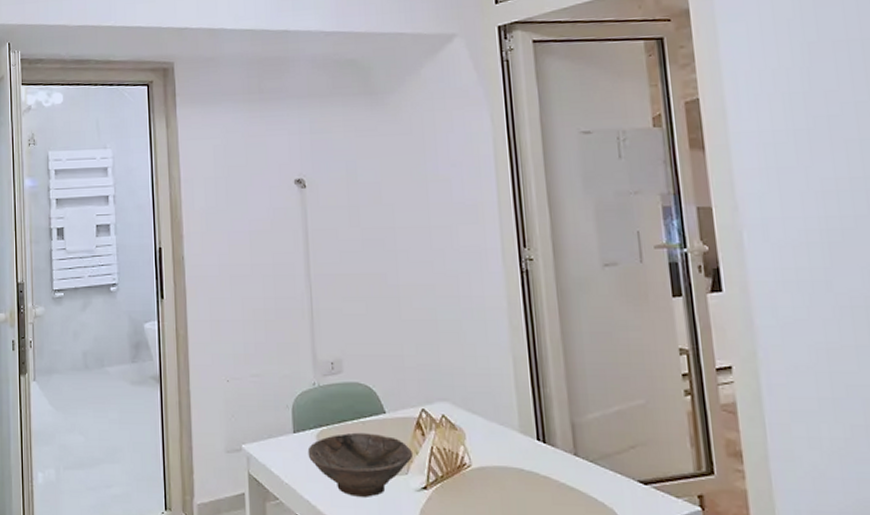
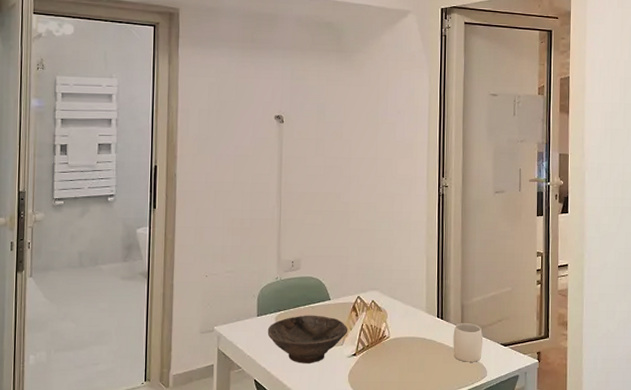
mug: none [563,449,611,506] -> present [453,323,483,362]

